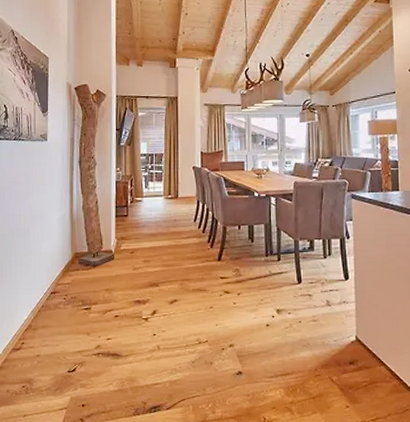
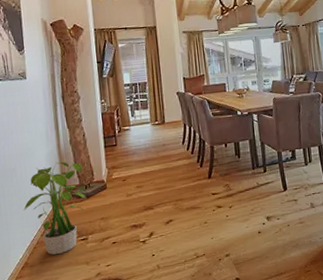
potted plant: none [32,226,95,321] -> present [23,161,88,255]

